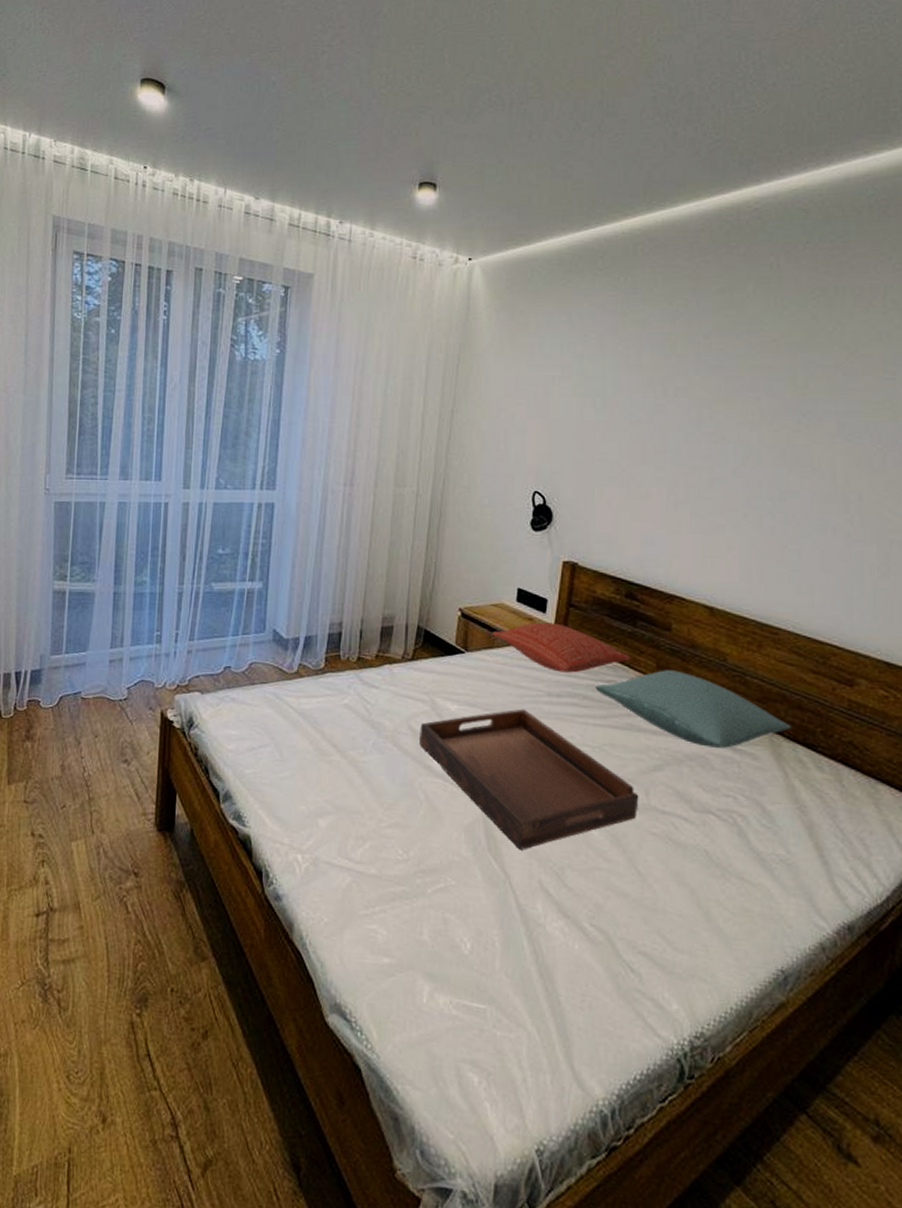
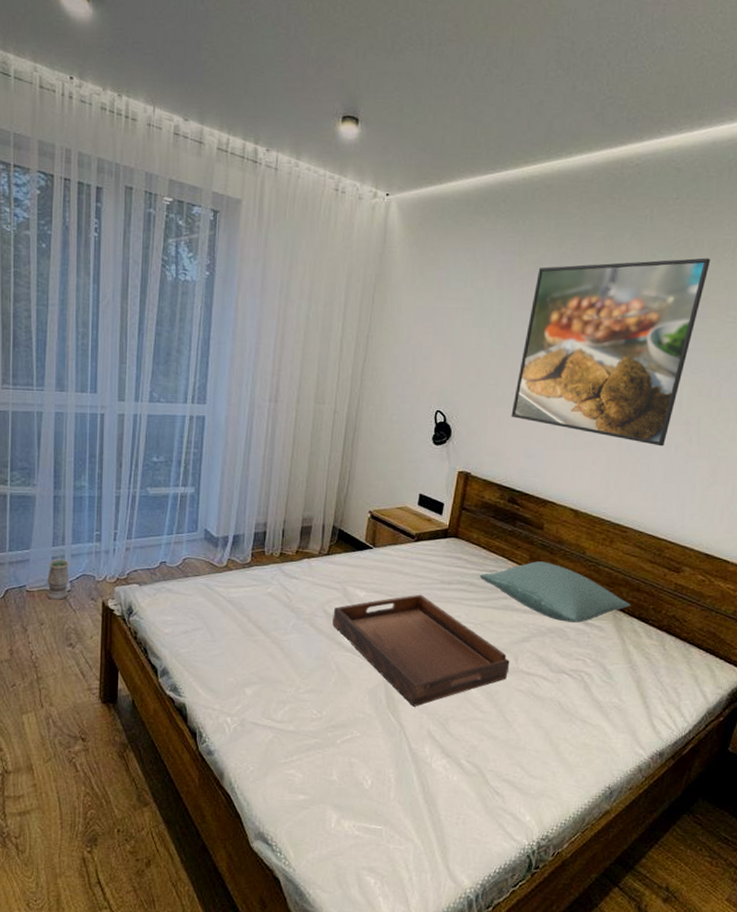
vase: none [102,662,128,709] -> present [47,559,70,600]
pillow: present [493,622,631,673] -> none [397,522,510,565]
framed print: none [623,306,857,529] -> present [511,258,711,447]

